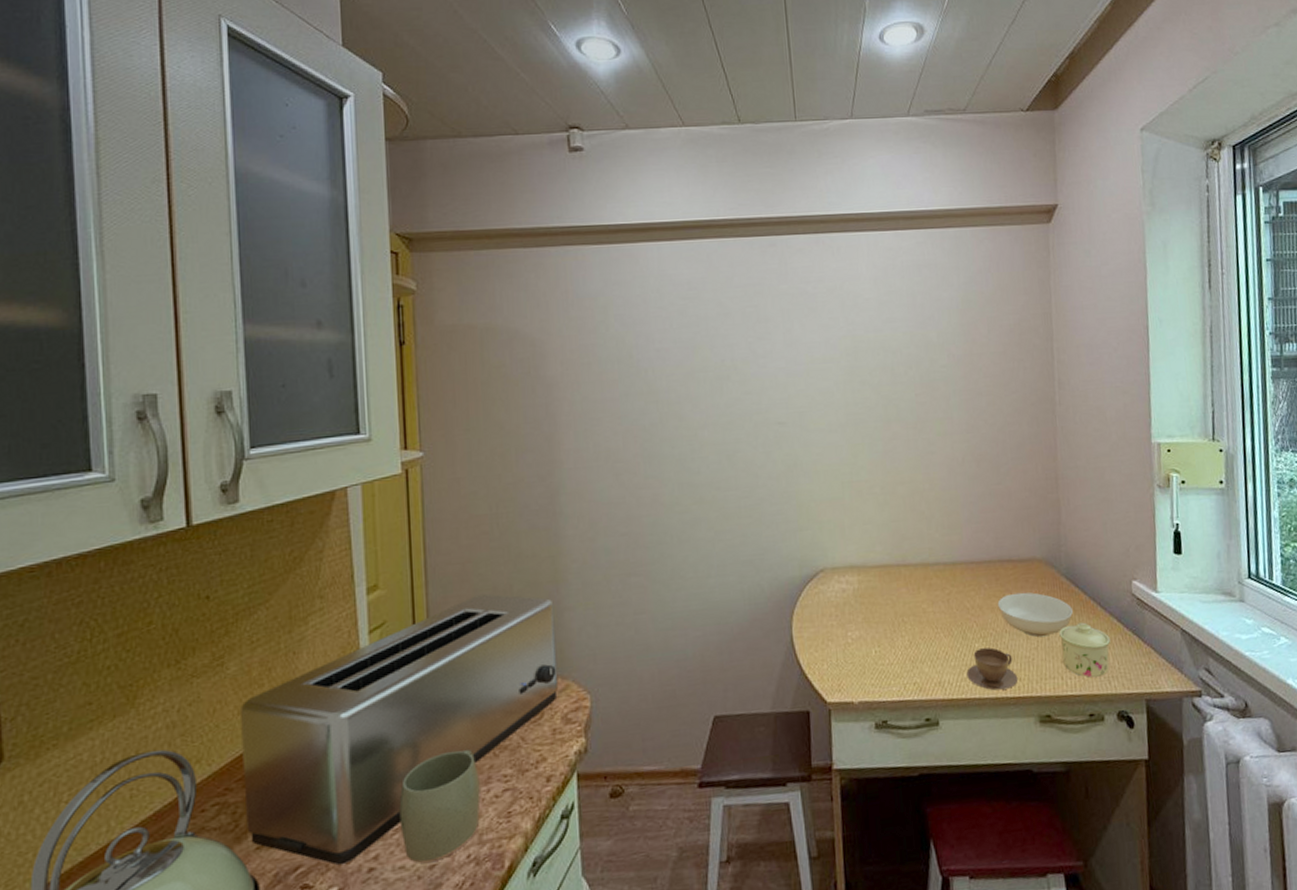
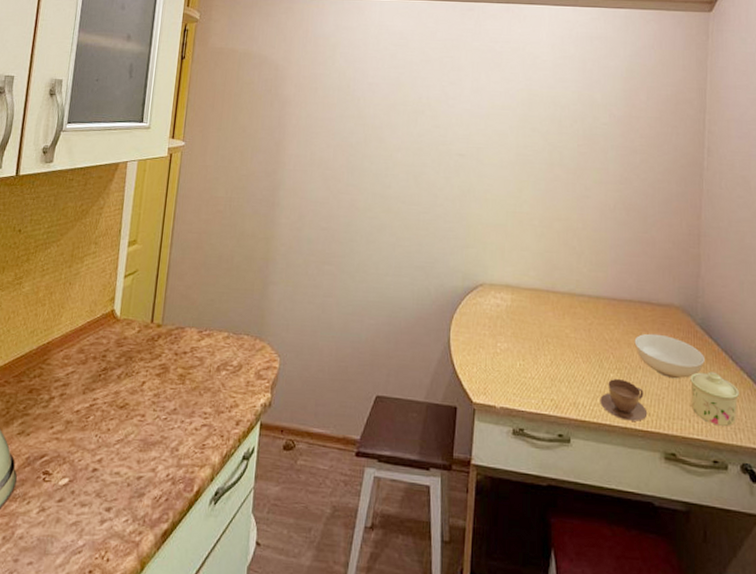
toaster: present [239,594,559,866] -> none [14,260,263,461]
mug: present [399,749,481,864] -> none [121,384,186,475]

